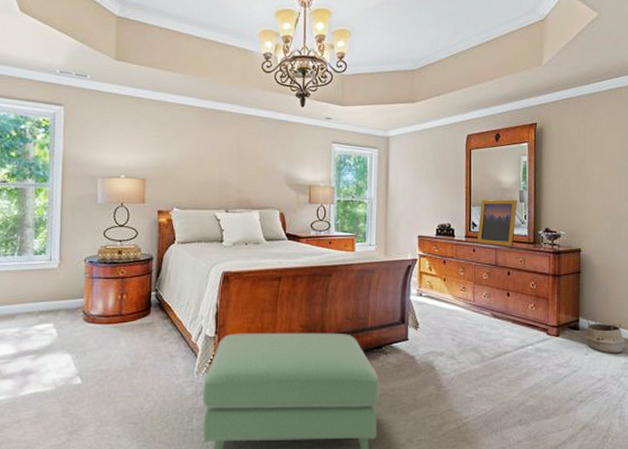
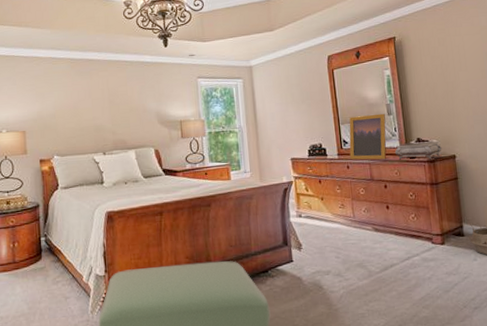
jewelry box: none [522,232,569,251] -> present [394,141,442,161]

